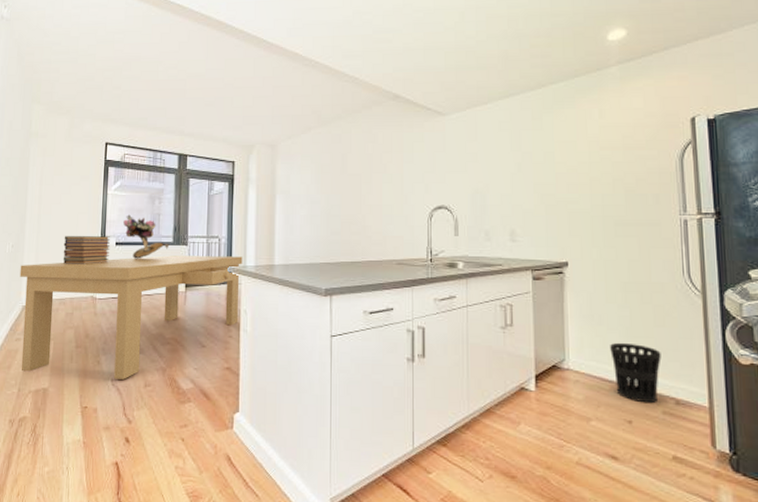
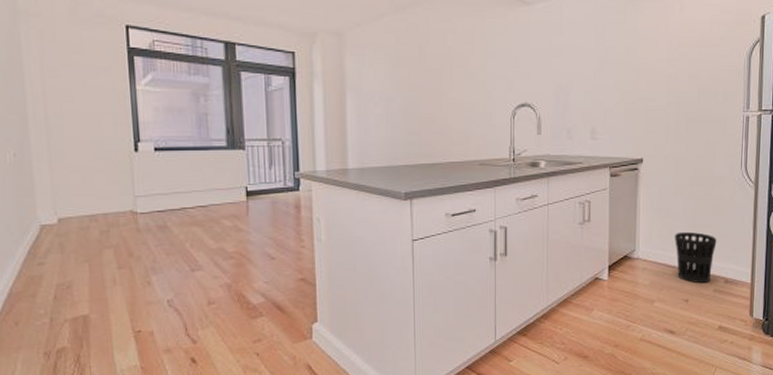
dining table: present [20,255,243,380] -> none [29,161,312,299]
book stack: present [63,236,111,265] -> none [84,141,149,175]
bouquet: present [123,214,170,260] -> none [161,114,223,168]

